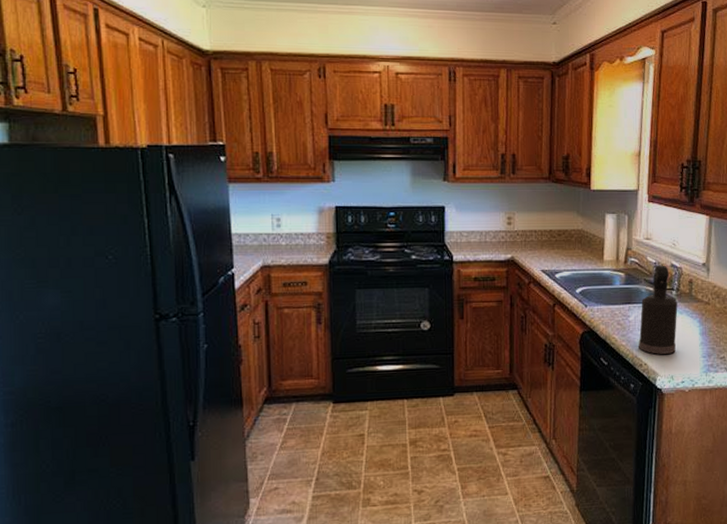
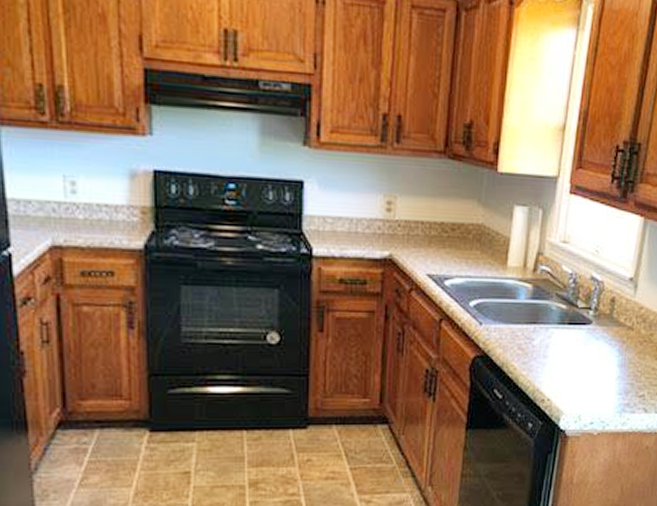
spray bottle: present [638,265,678,354] -> none [542,276,595,388]

